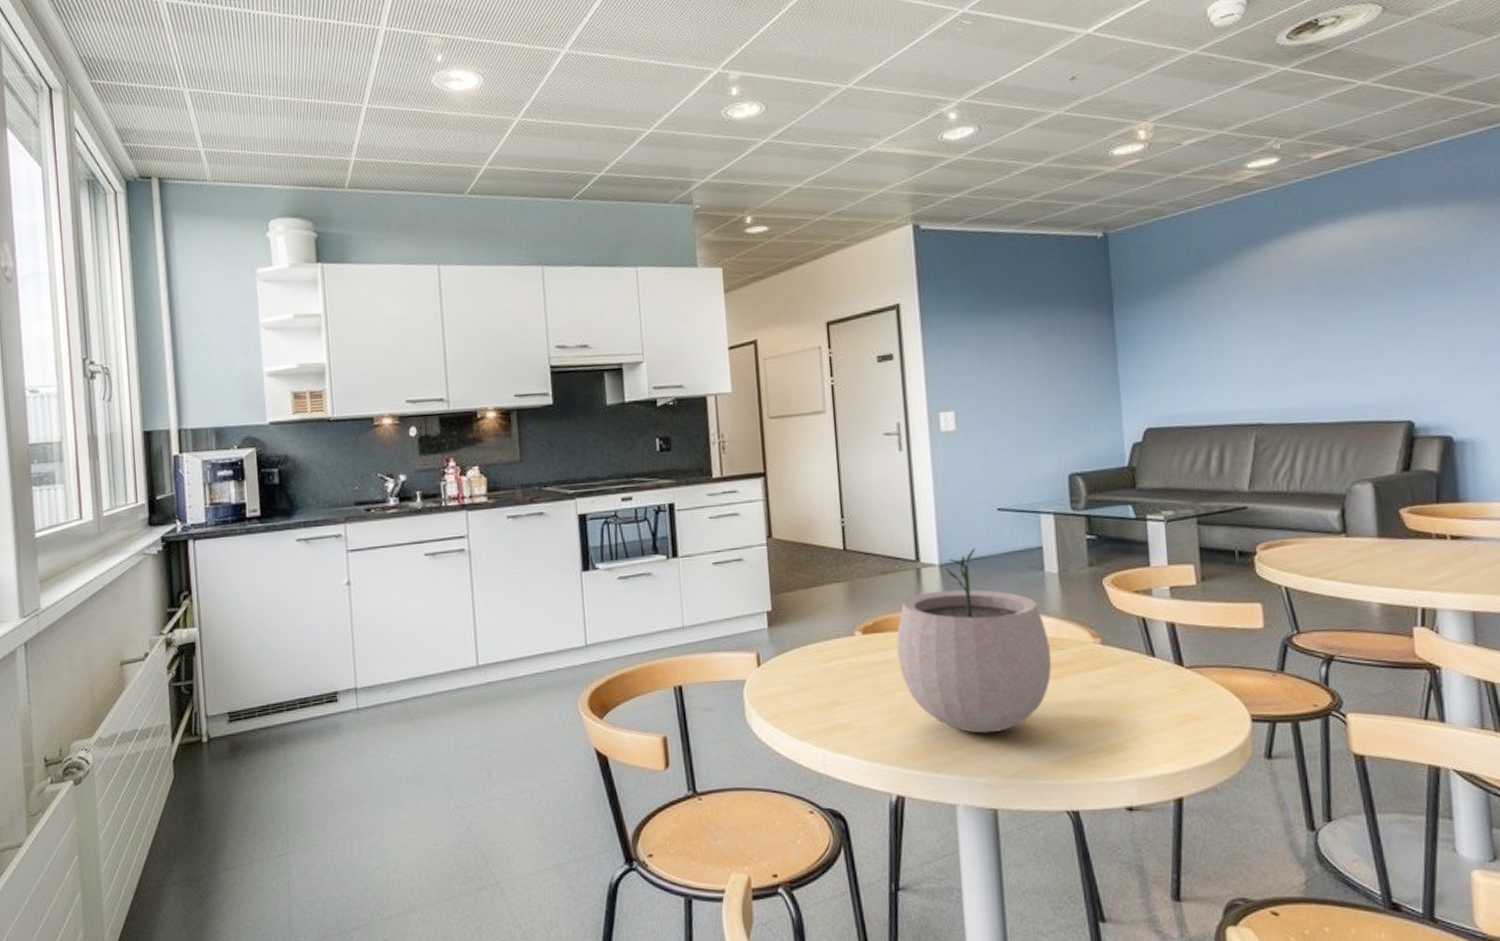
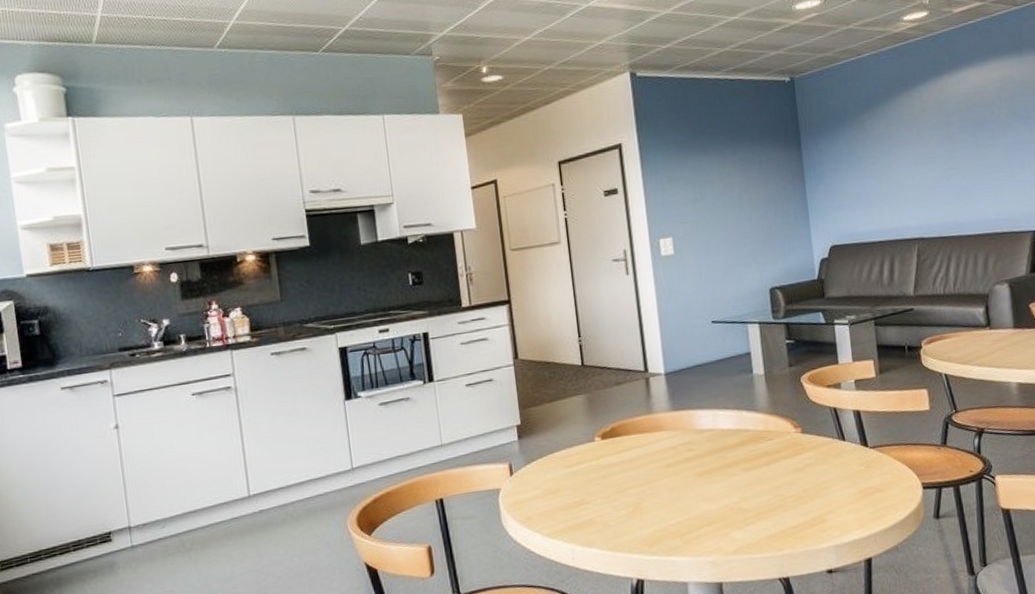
plant pot: present [896,548,1051,733] -> none [631,357,762,519]

